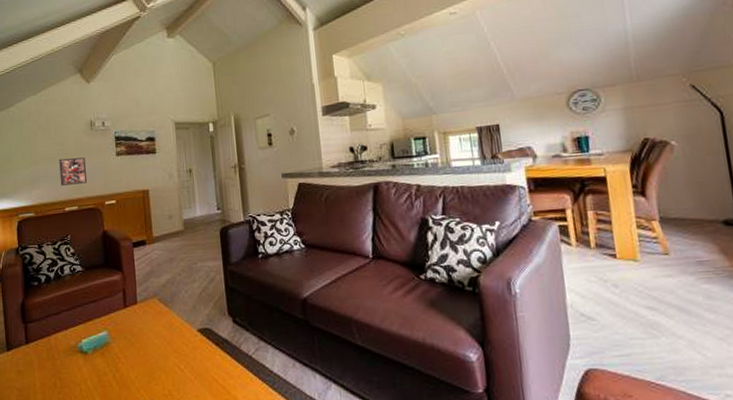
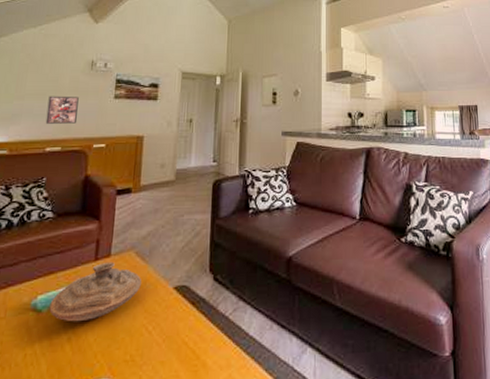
decorative bowl: none [93,308,168,362] -> present [49,261,141,322]

